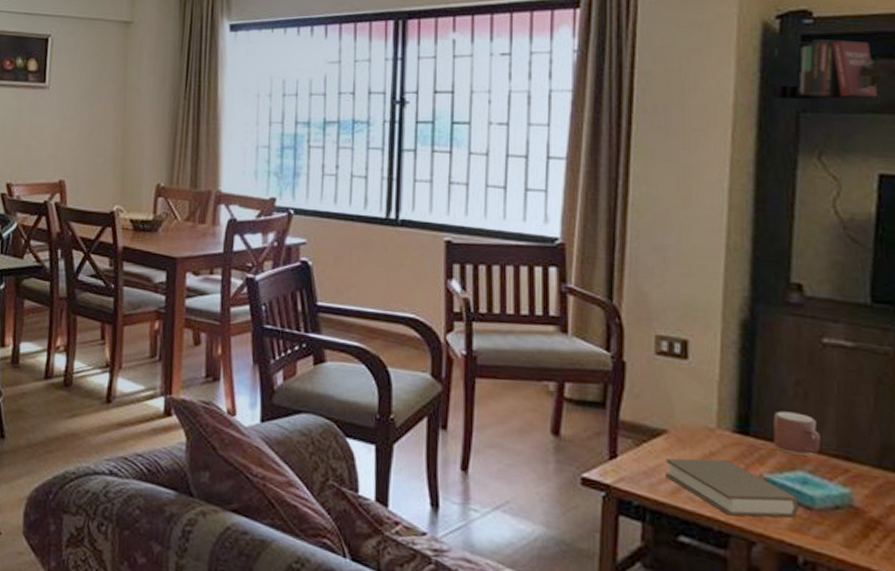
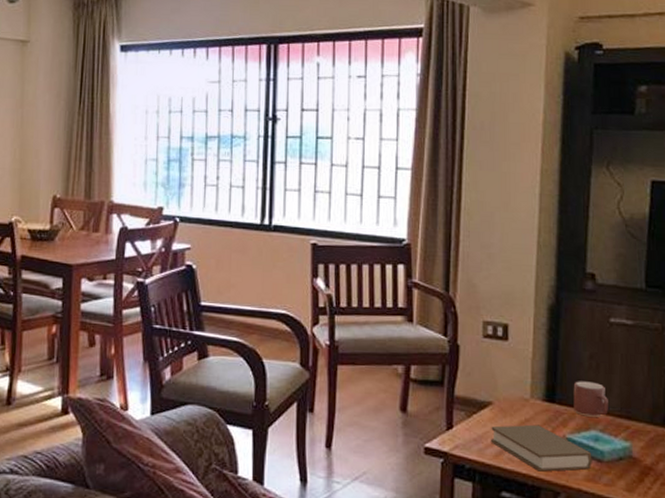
books: present [773,38,879,100] -> none [573,67,651,119]

